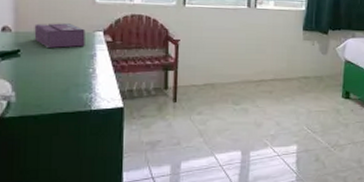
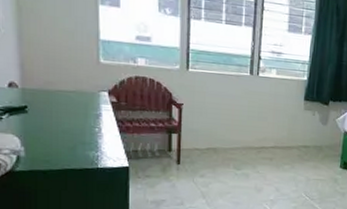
tissue box: present [34,23,86,48] -> none [40,81,91,106]

